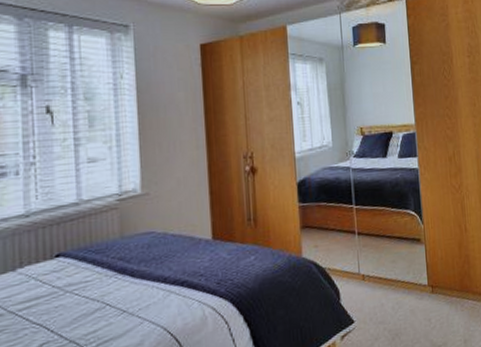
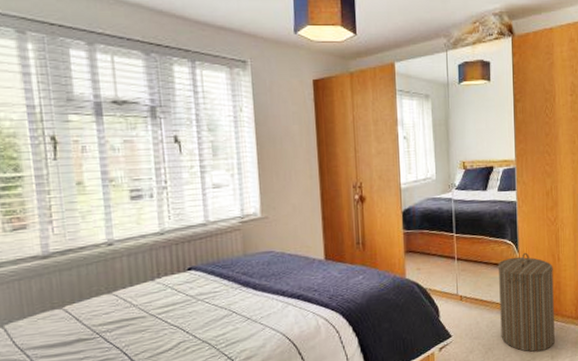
laundry hamper: none [401,223,468,336] -> present [497,252,556,352]

